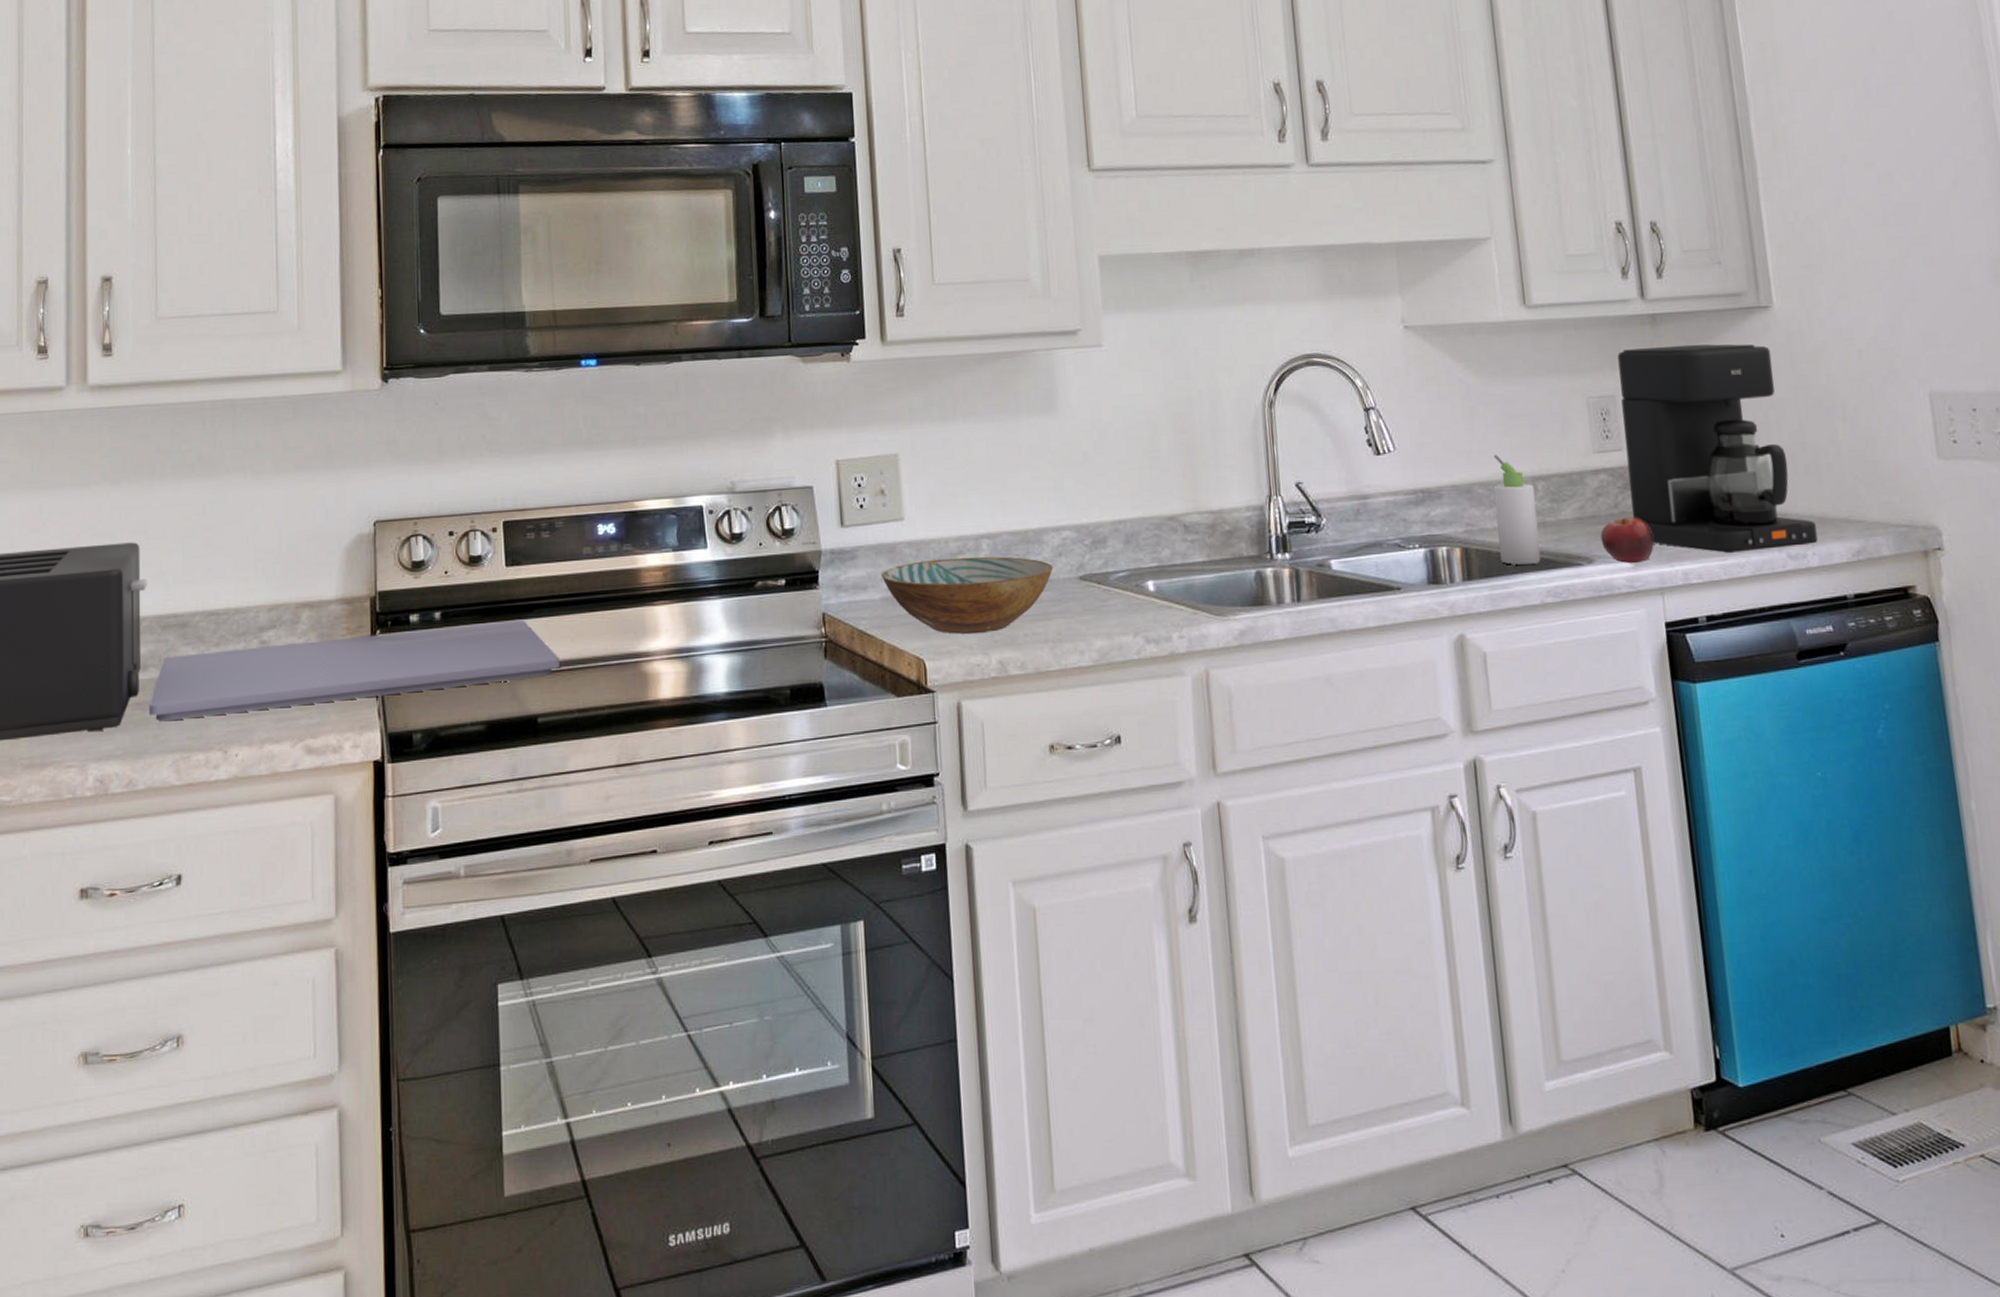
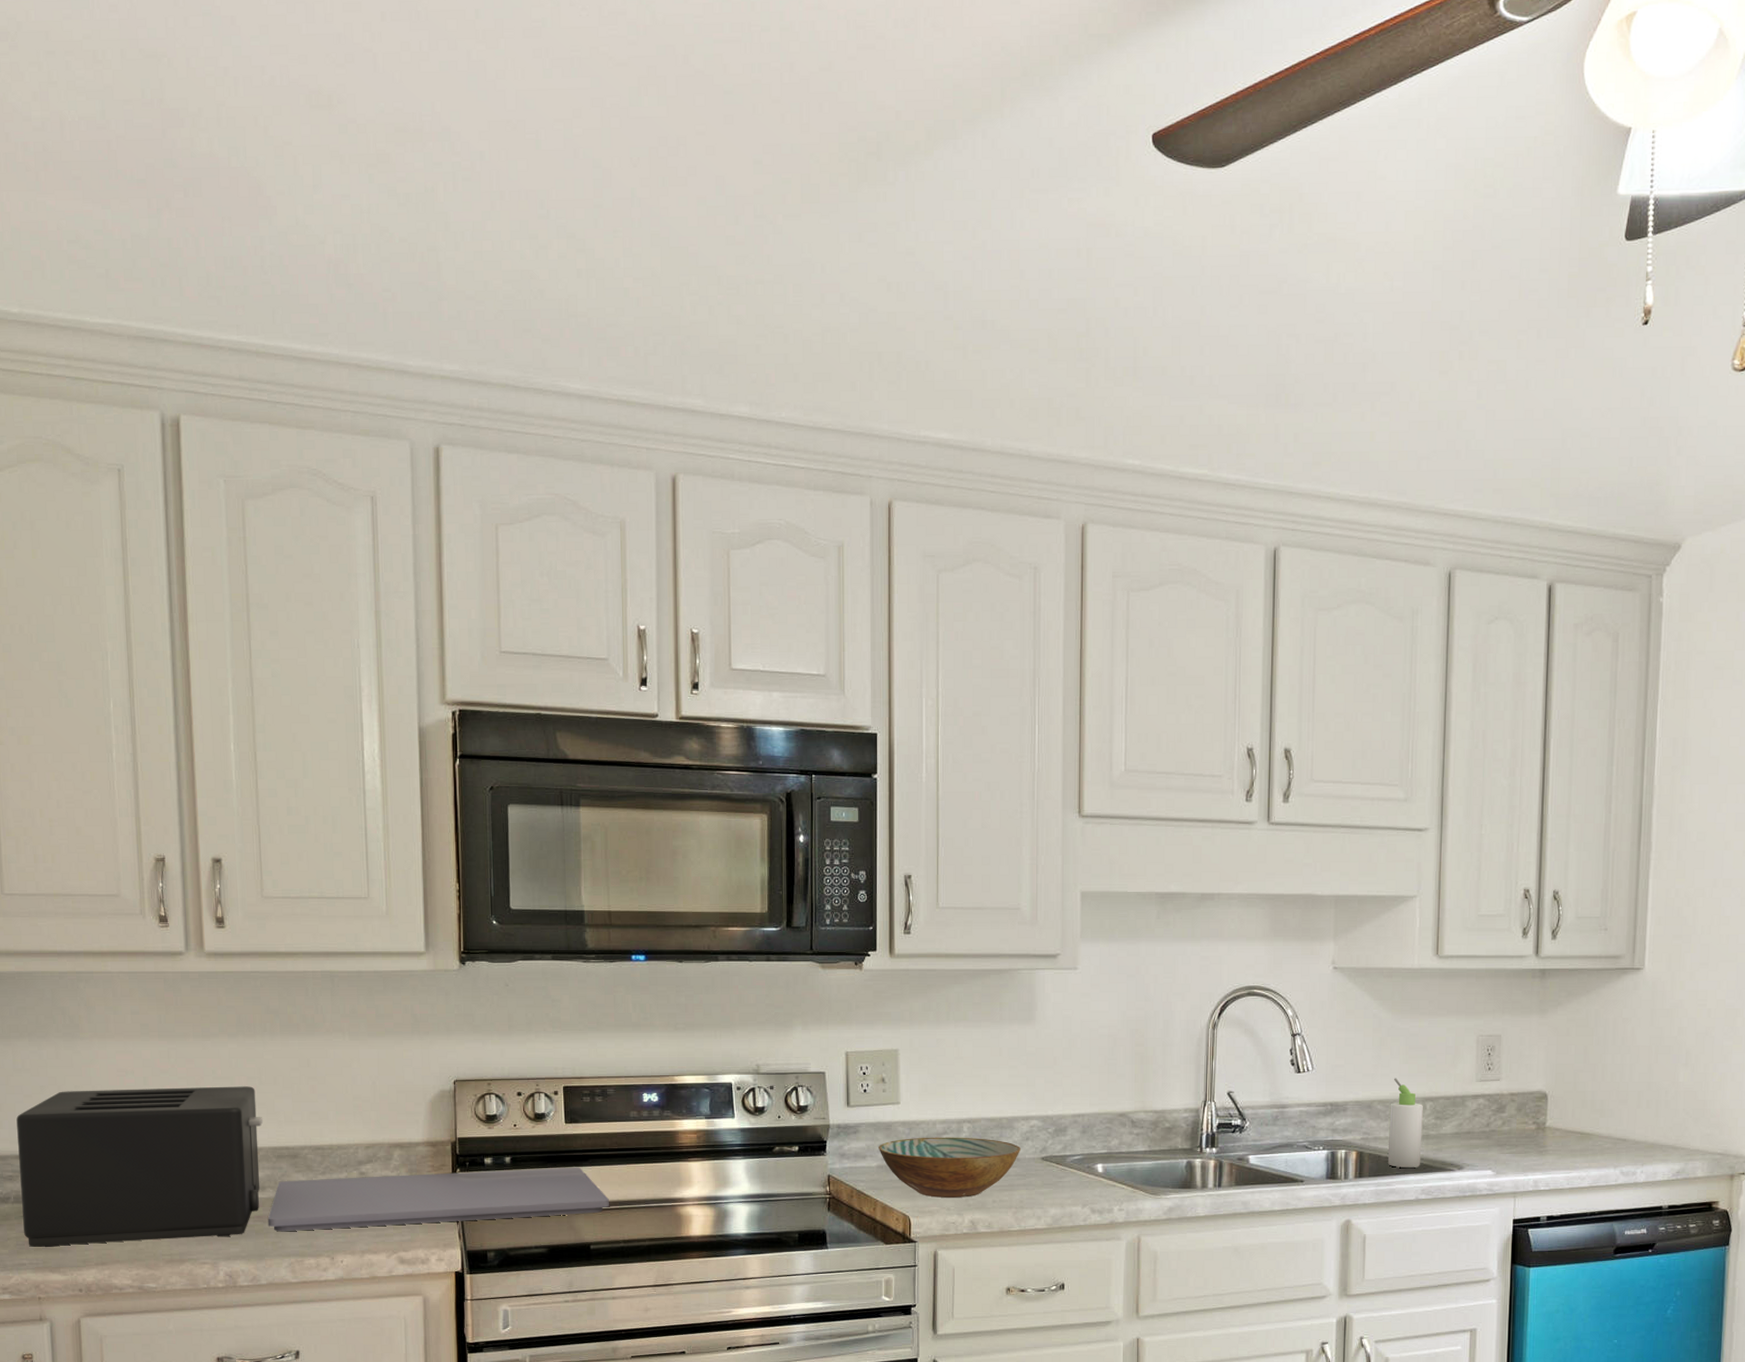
fruit: present [1600,516,1655,564] -> none [1472,1134,1515,1172]
coffee maker: present [1617,344,1818,554] -> none [1500,996,1648,1169]

